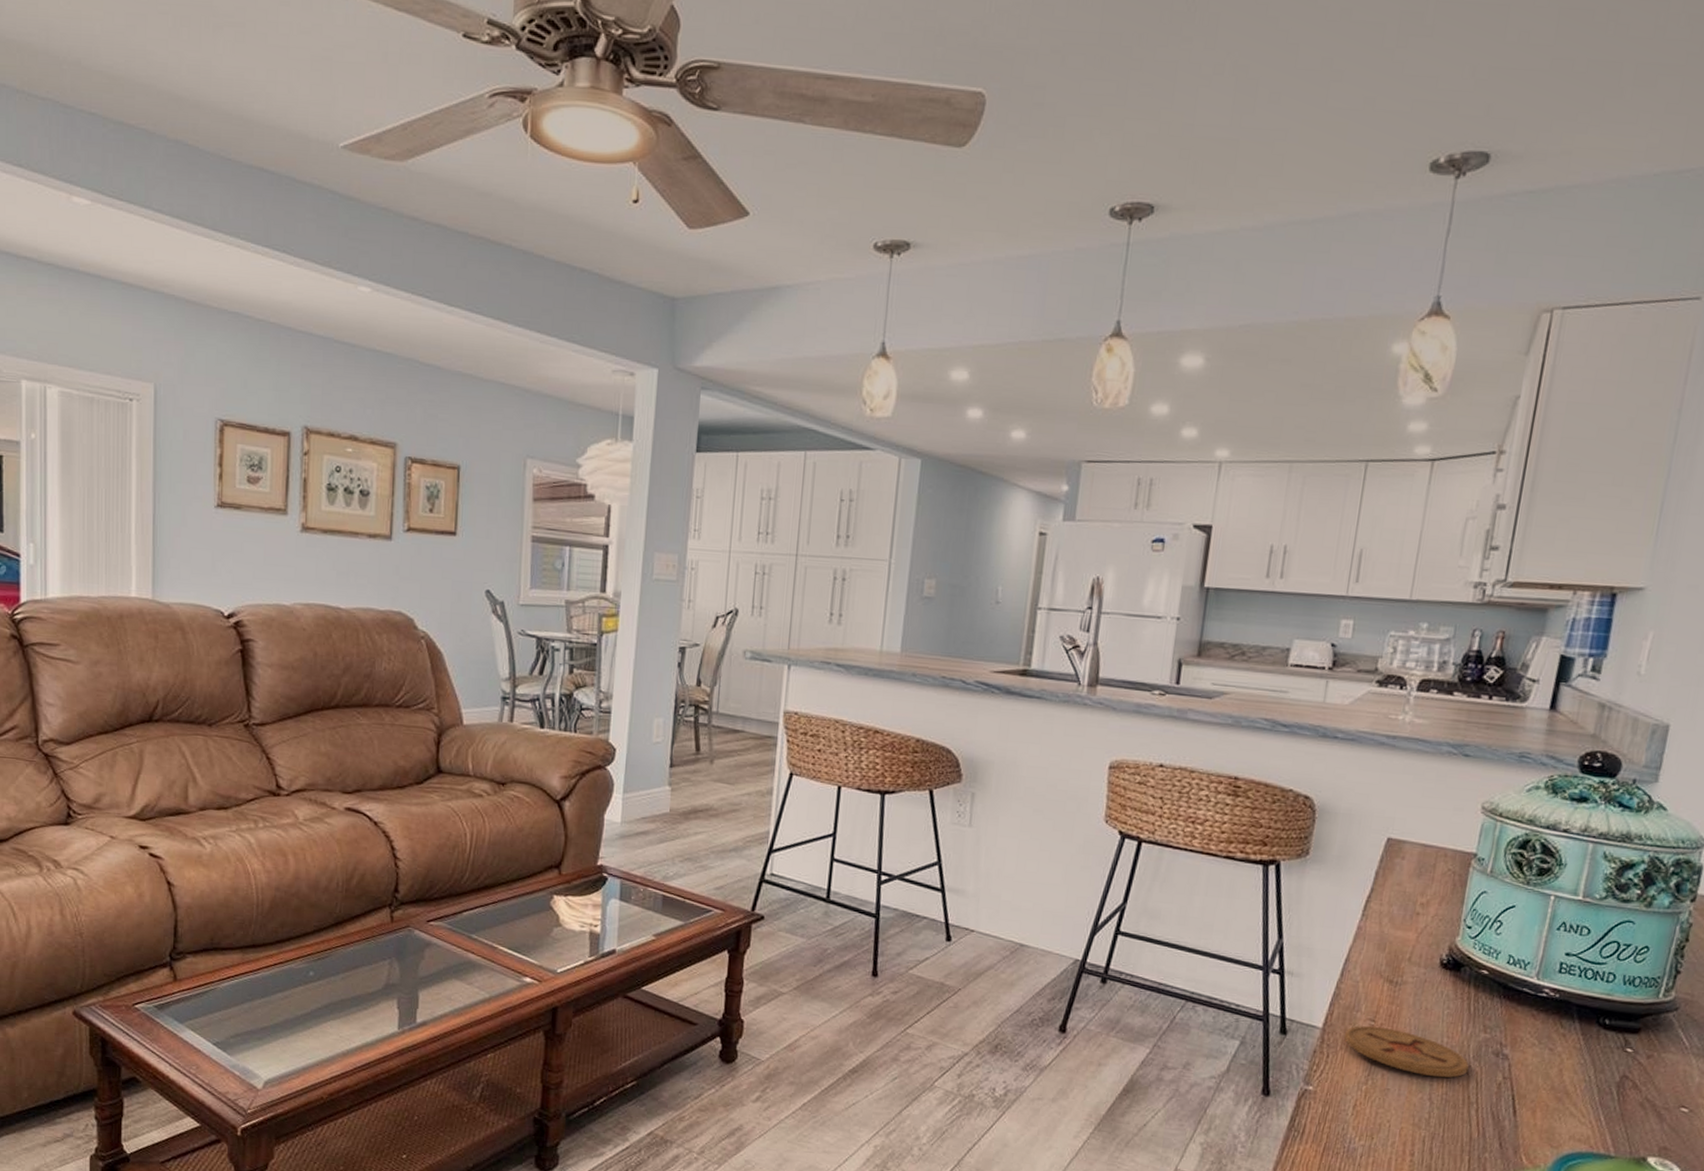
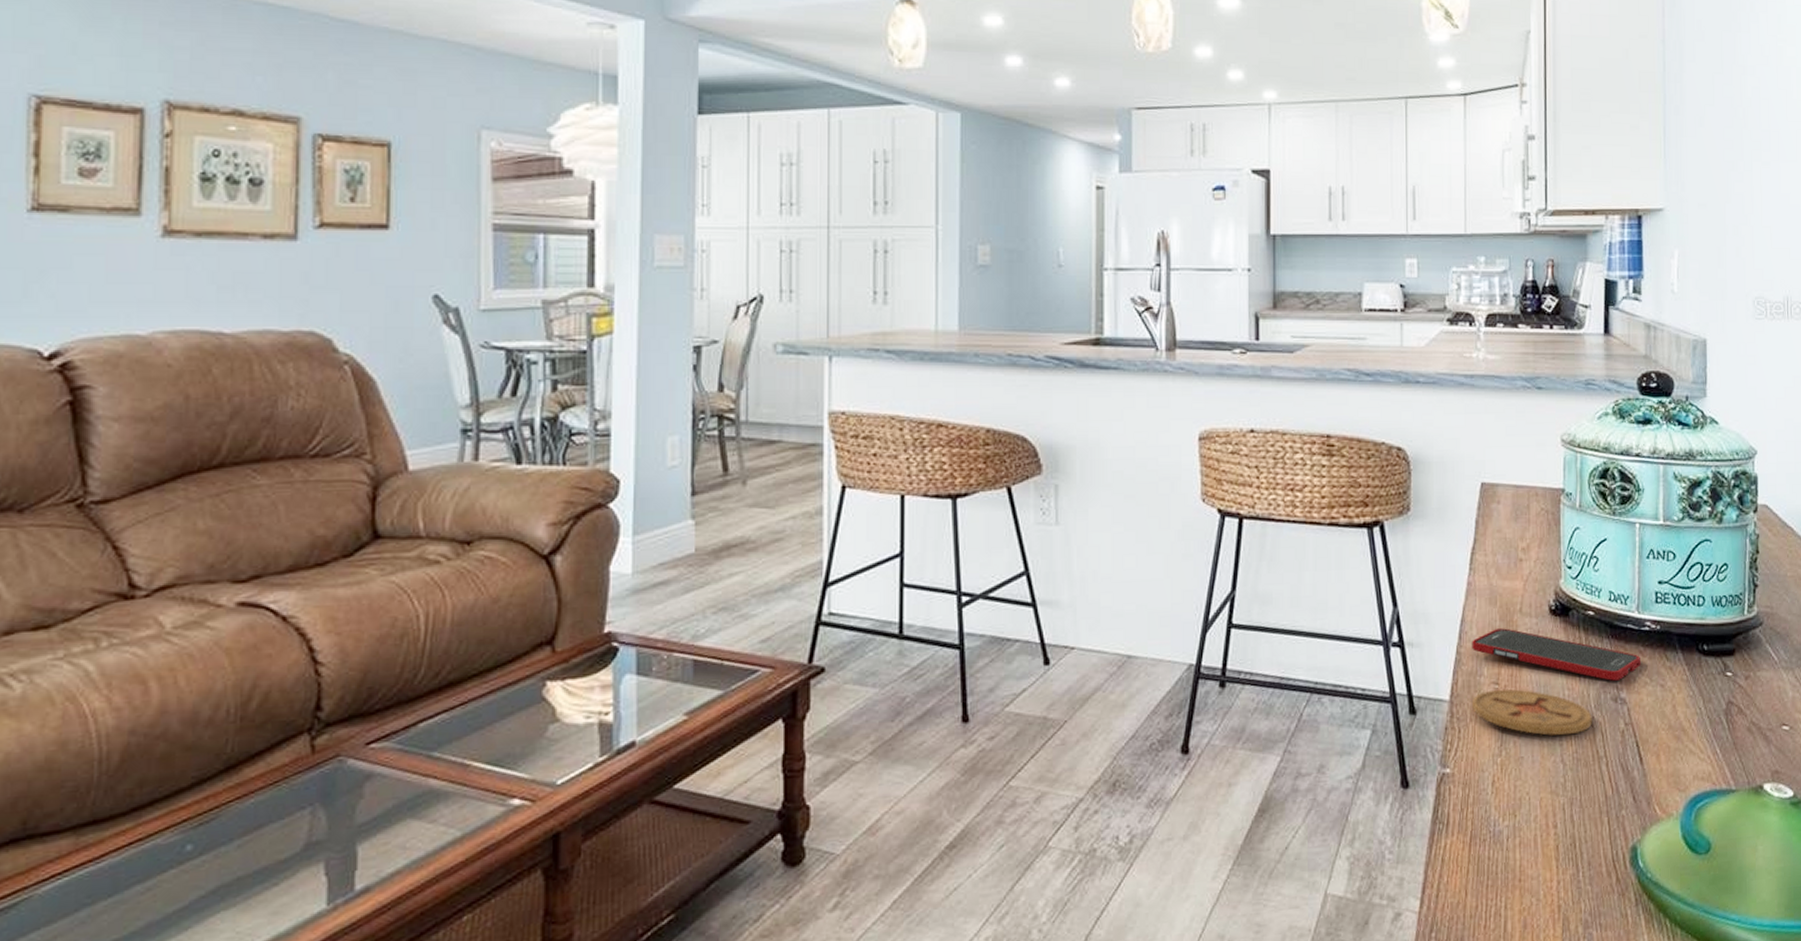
cell phone: none [1352,972,1533,1038] -> present [1472,628,1642,681]

